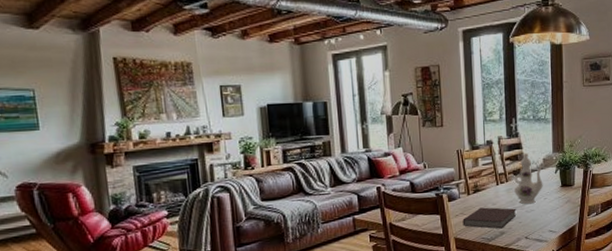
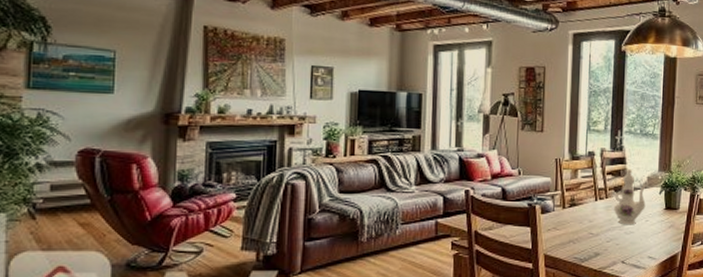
notebook: present [462,207,517,229] -> none [554,224,615,249]

